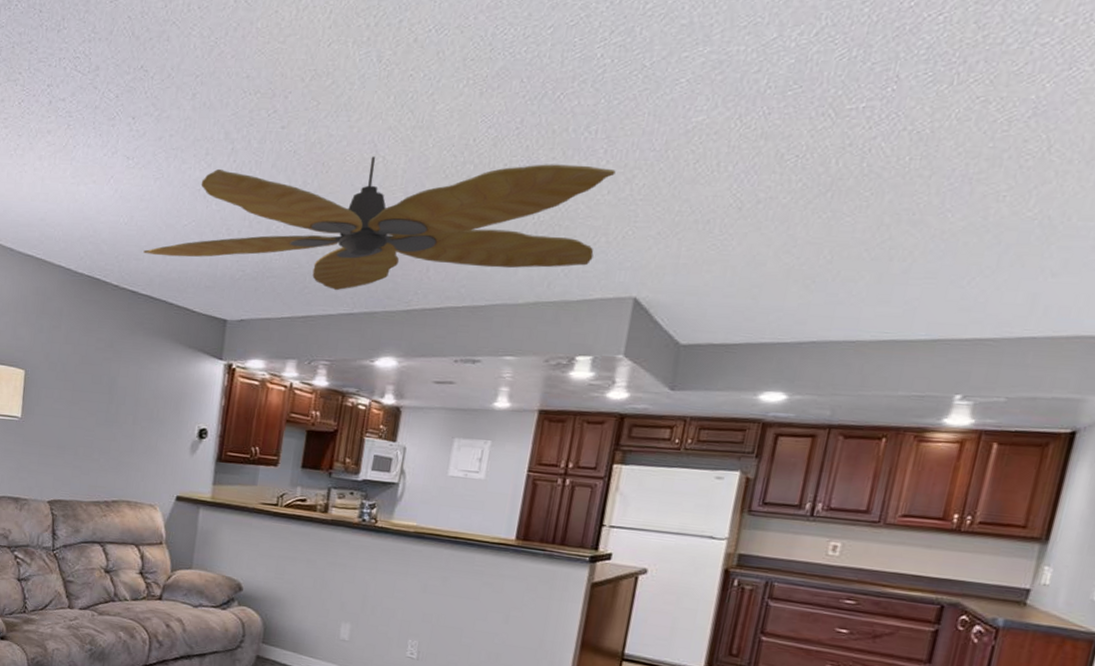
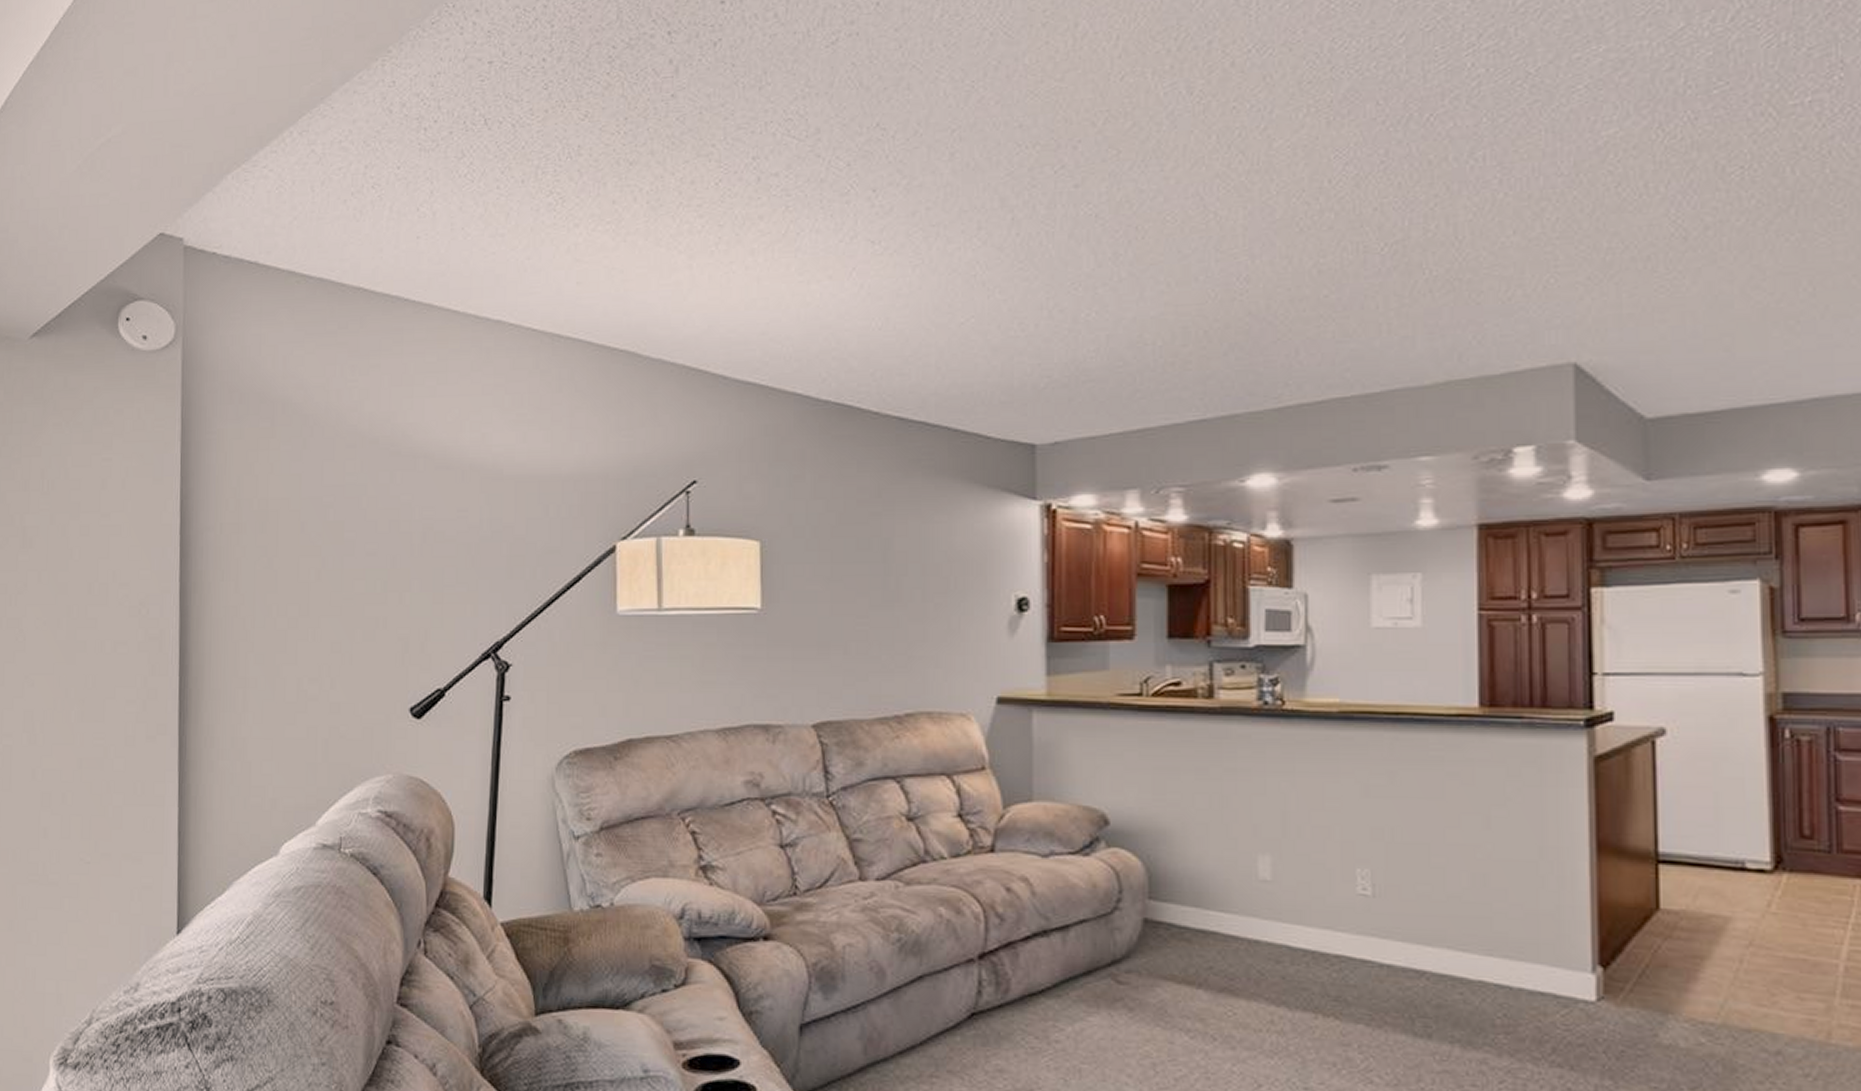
ceiling fan: present [143,156,616,291] -> none [909,201,1518,392]

